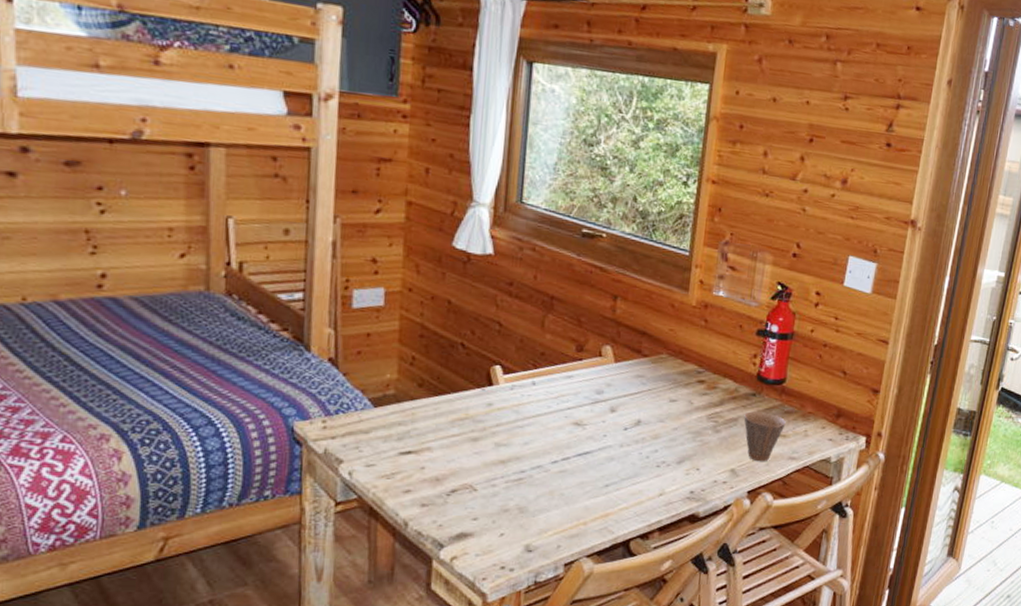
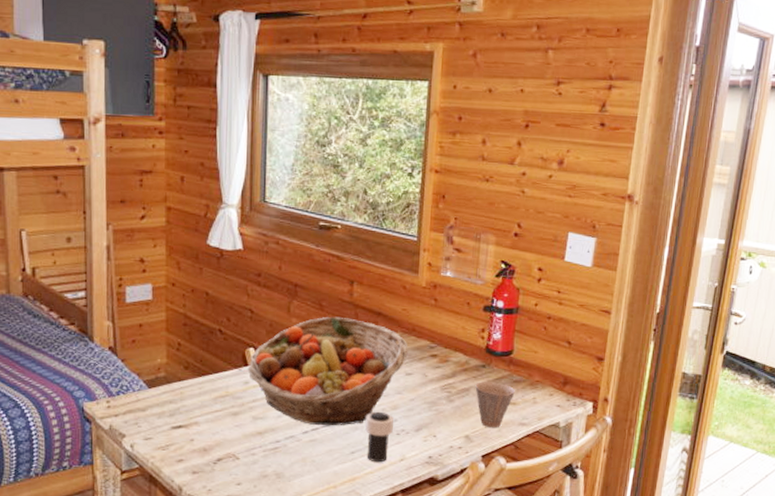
fruit basket: none [492,333,674,456] -> present [247,316,408,426]
cup: none [622,442,654,497] -> present [365,412,393,463]

